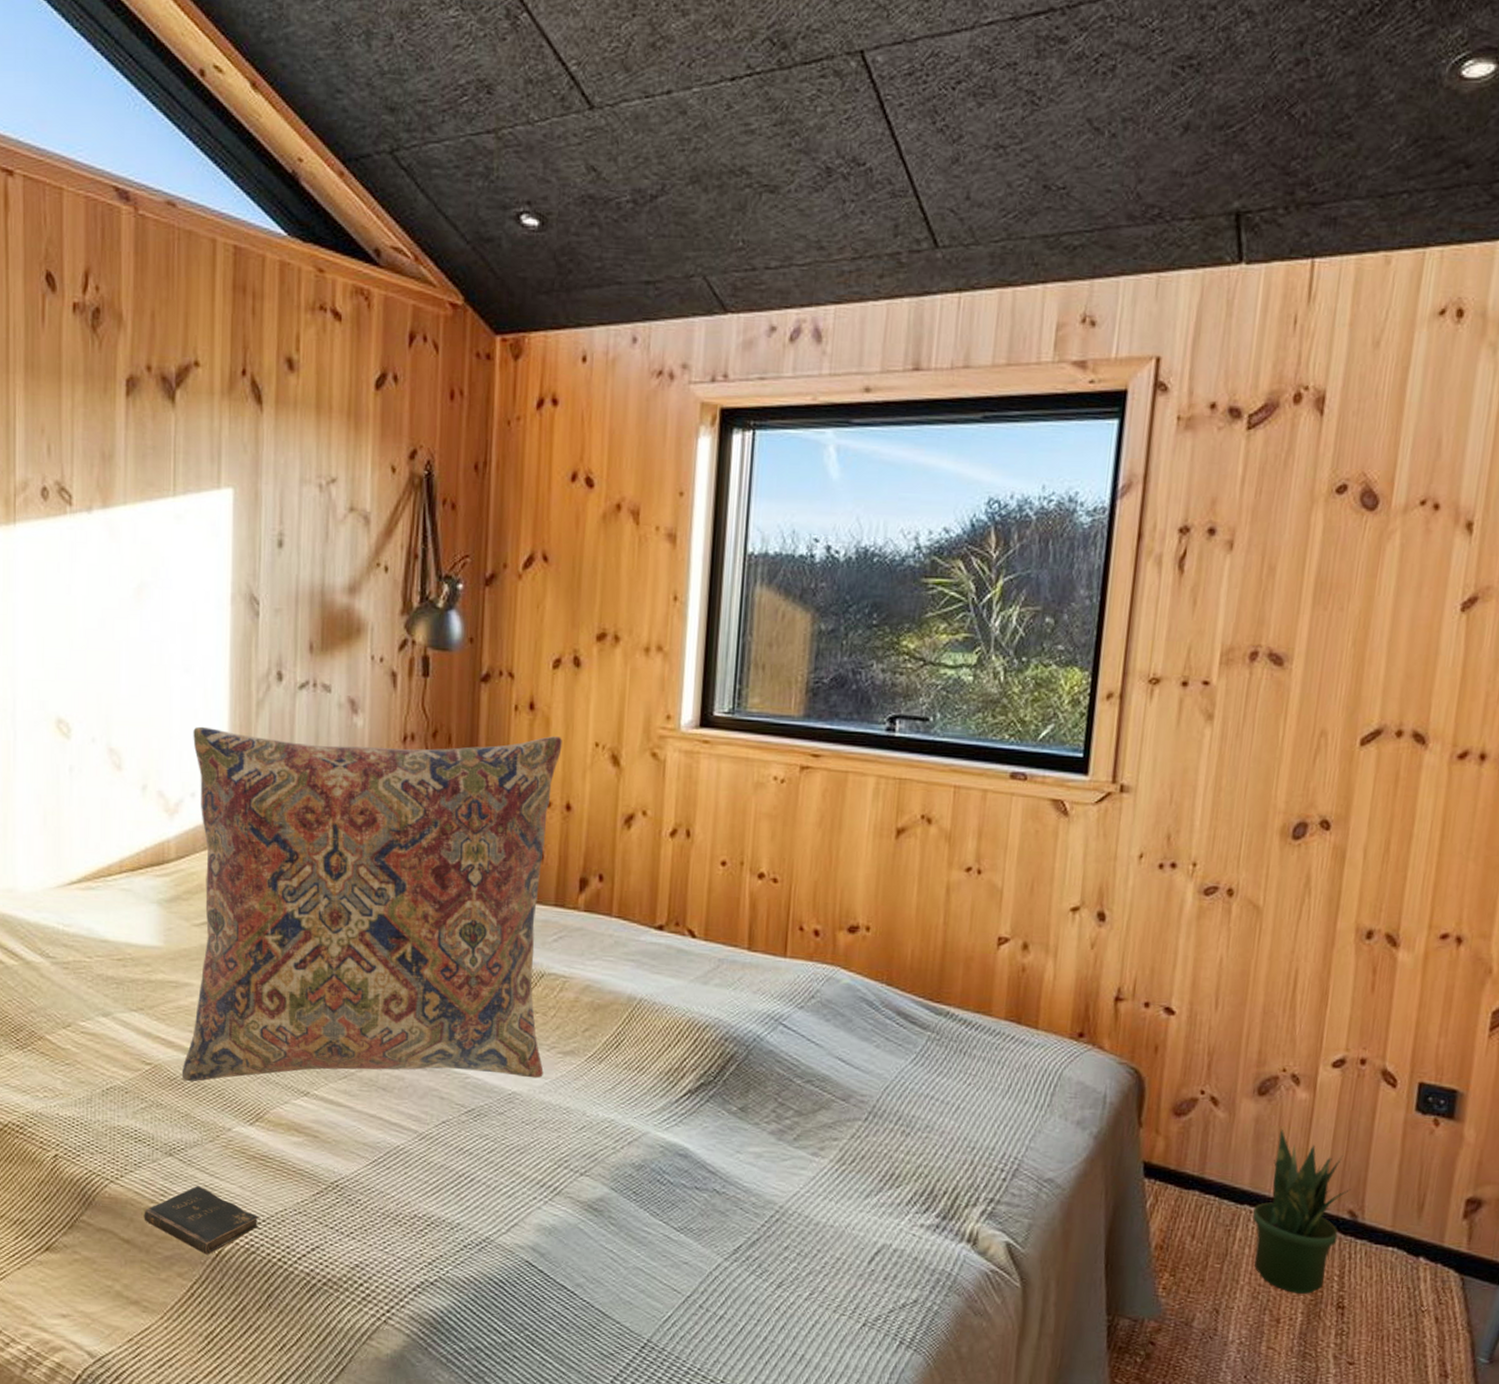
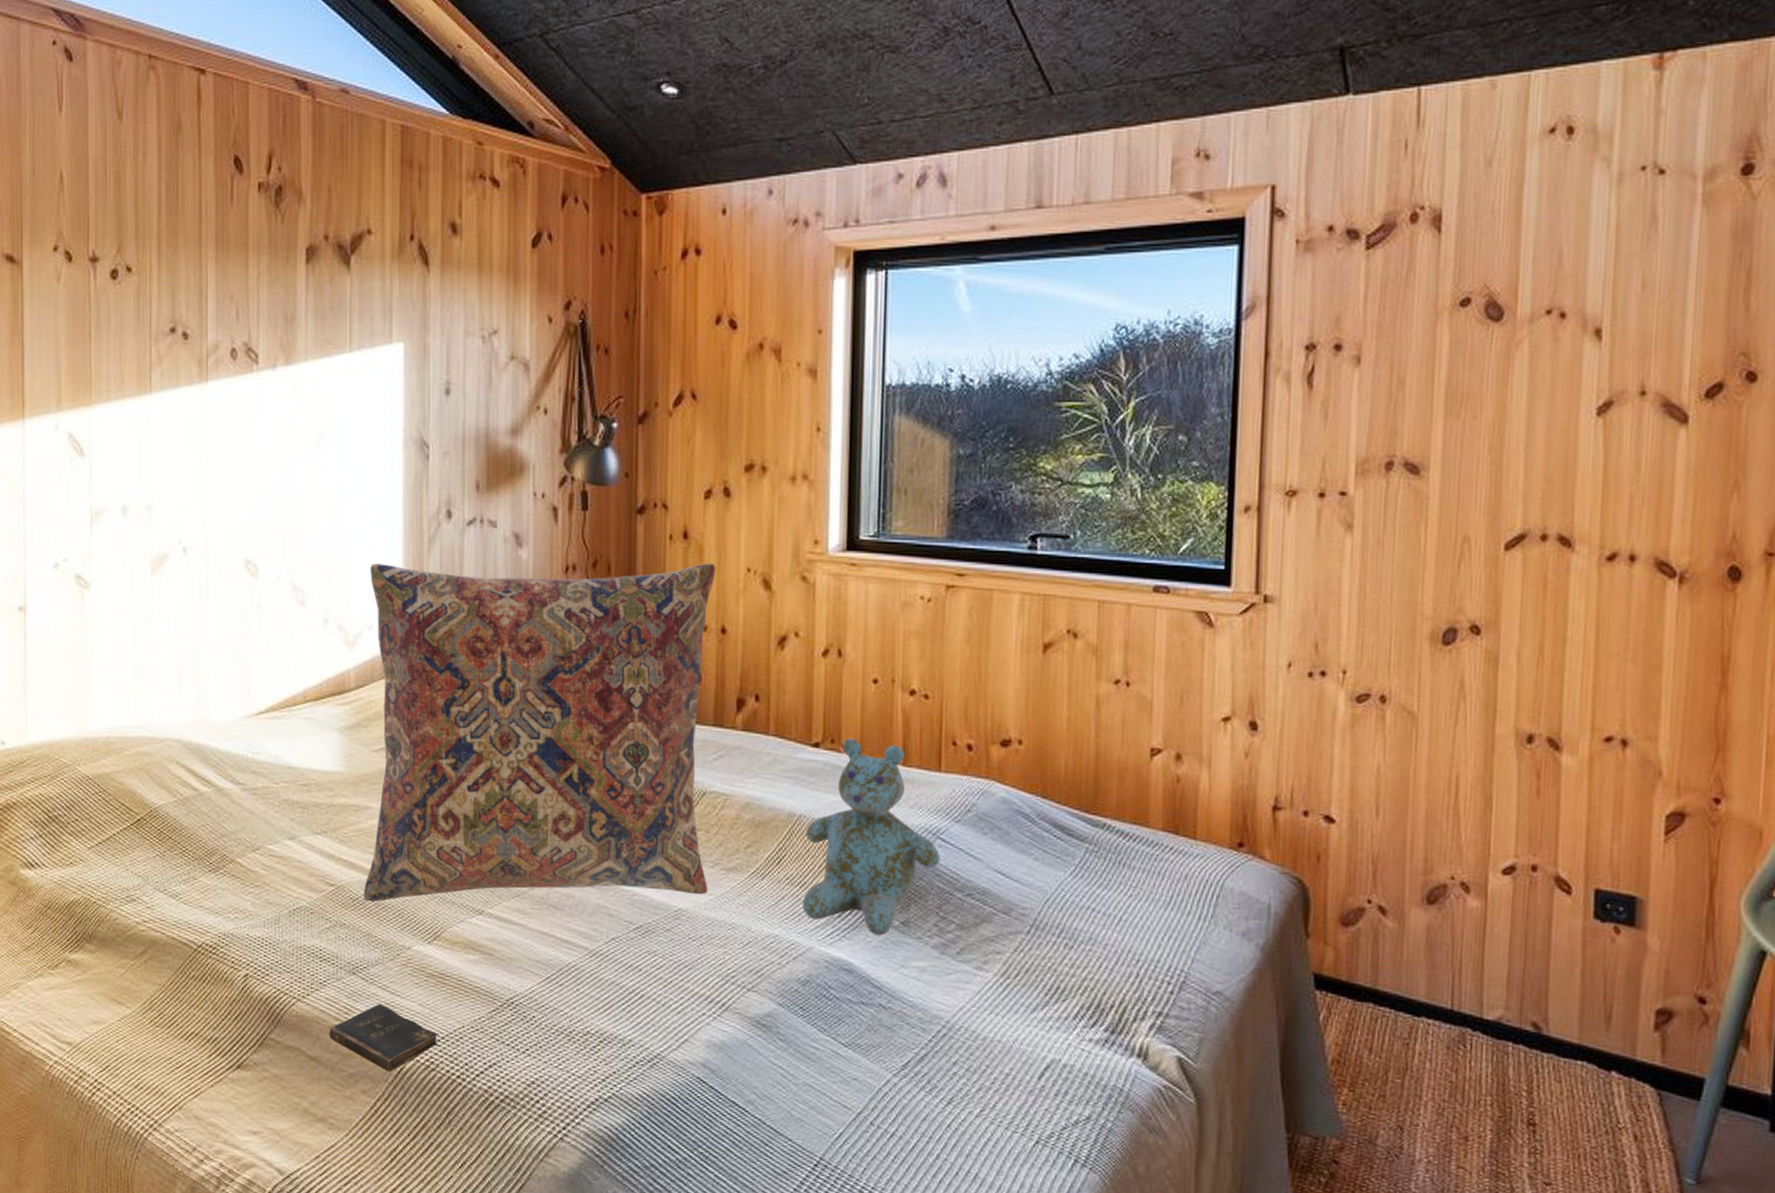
stuffed bear: none [640,921,782,1121] -> present [803,738,940,936]
planter: present [1253,1129,1351,1294] -> none [1431,938,1533,1110]

